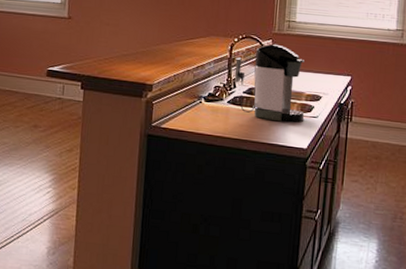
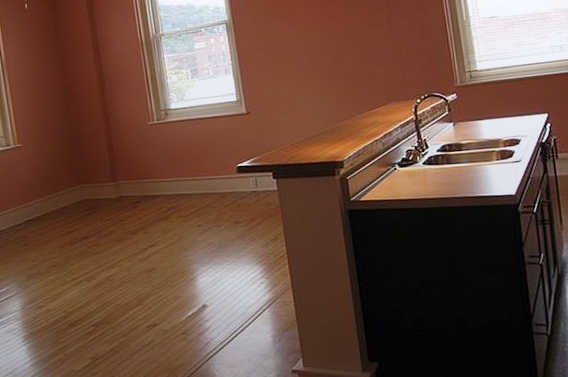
coffee maker: present [234,44,305,123] -> none [422,96,507,174]

